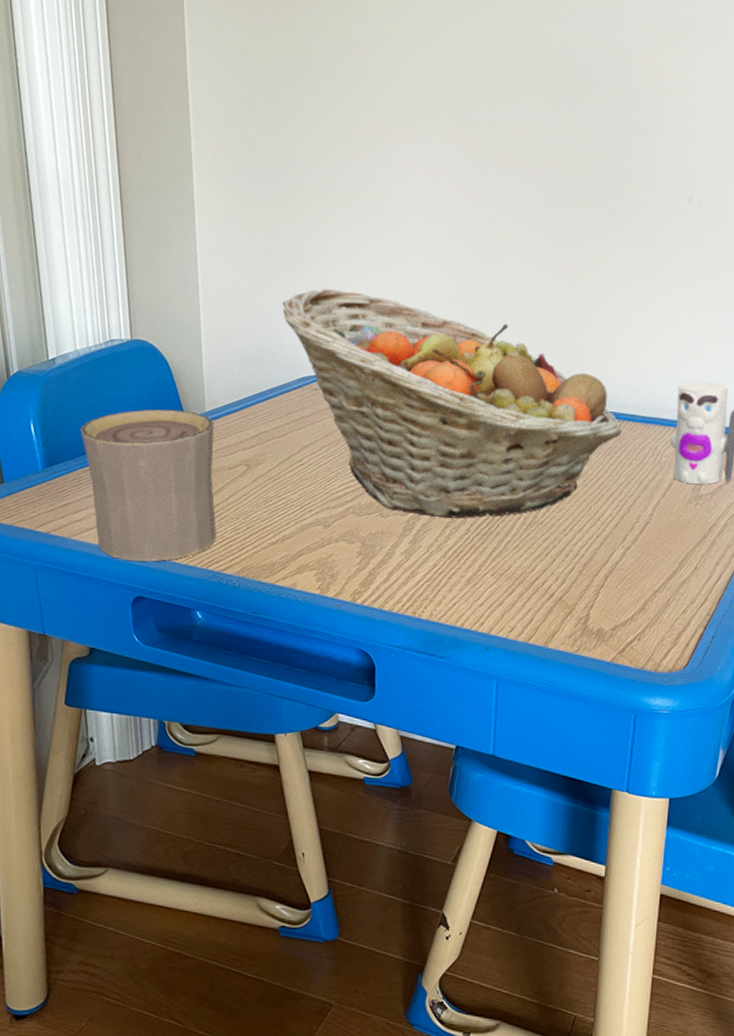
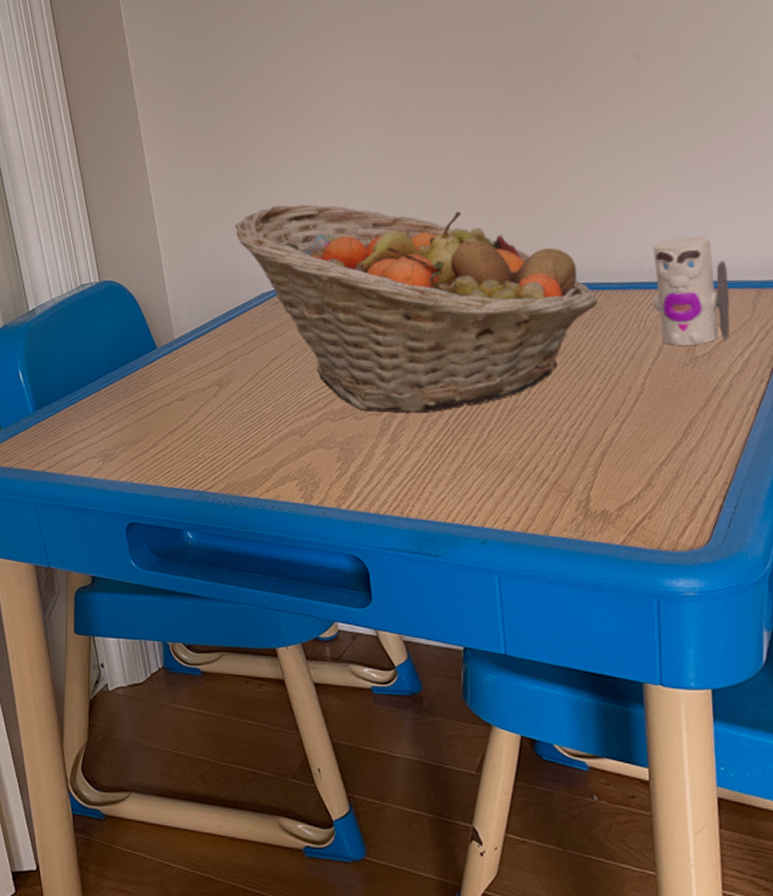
cup: present [80,409,217,562] -> none [63,340,198,490]

